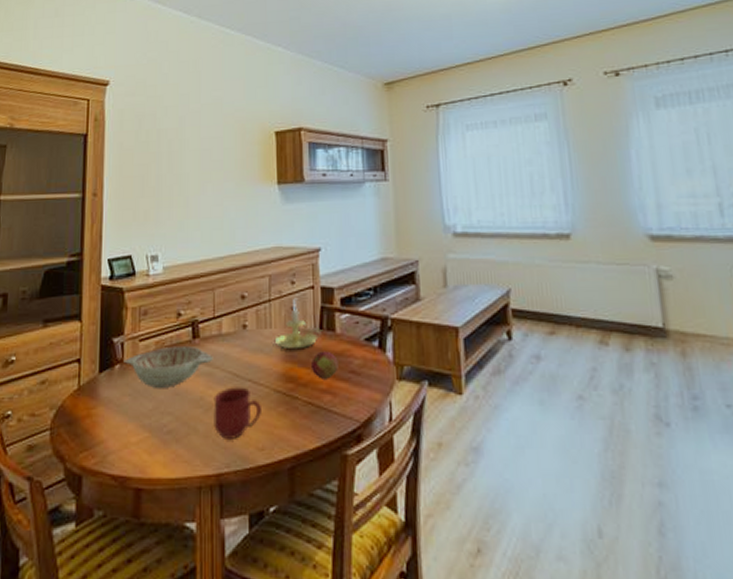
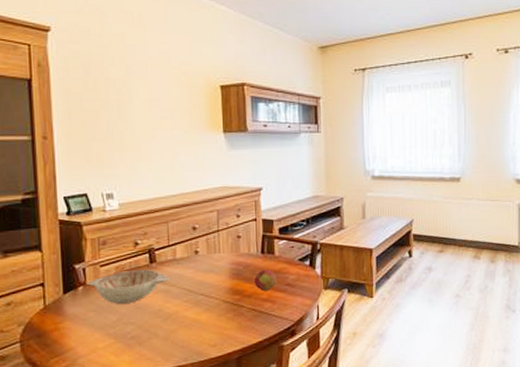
mug: present [214,387,261,439] -> none [171,300,213,340]
candle holder: present [274,298,323,350] -> none [222,228,264,270]

